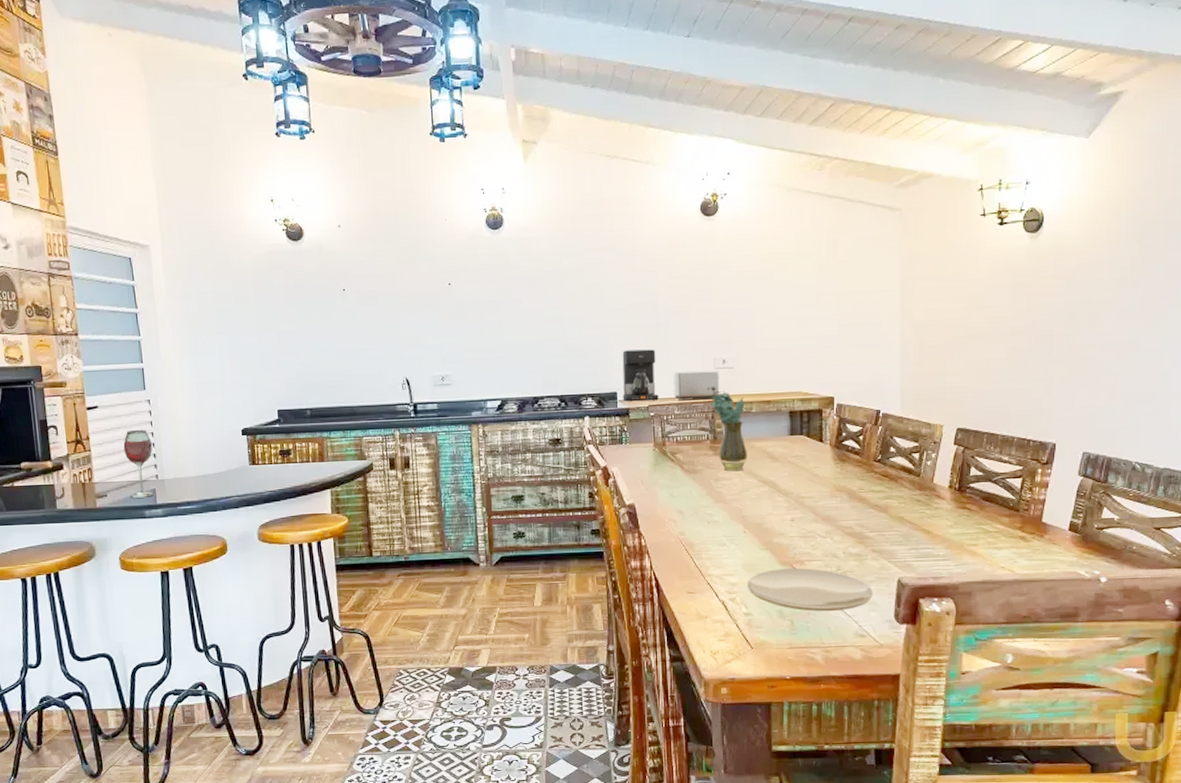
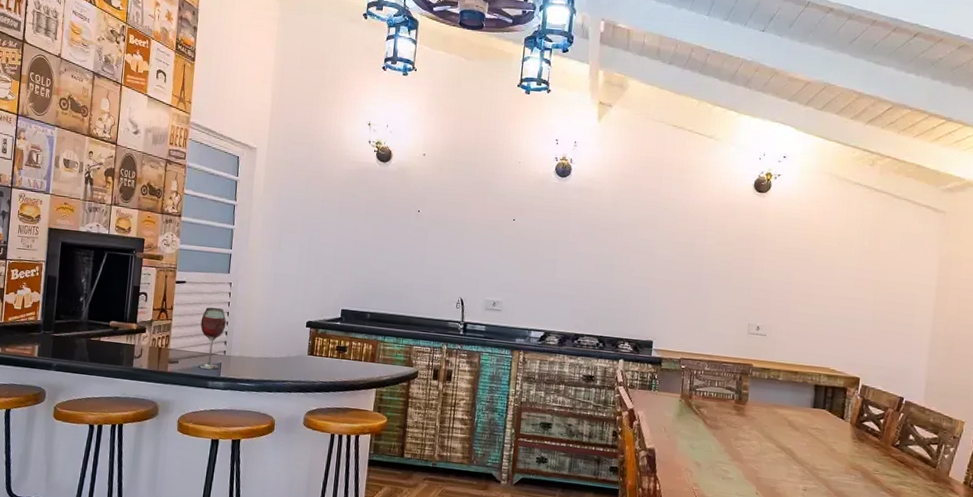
coffee maker: present [622,349,659,402] -> none [657,304,695,355]
toaster: present [674,371,720,401] -> none [706,330,752,362]
vase: present [711,389,748,472] -> none [740,352,773,434]

